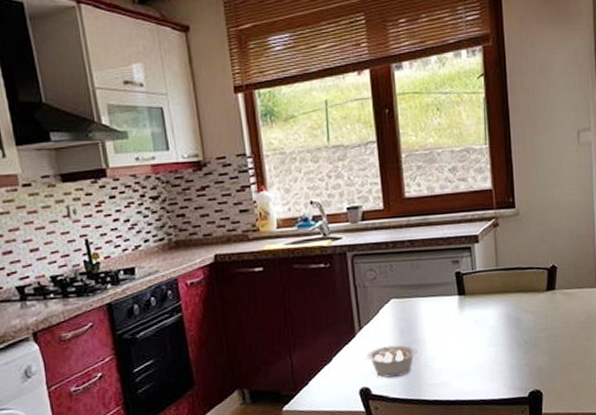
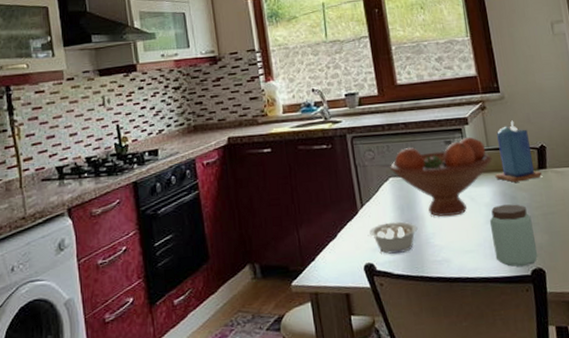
fruit bowl: none [391,255,500,340] -> present [389,136,492,217]
peanut butter: none [491,326,537,389] -> present [489,204,538,267]
candle: none [501,238,550,304] -> present [494,120,542,183]

